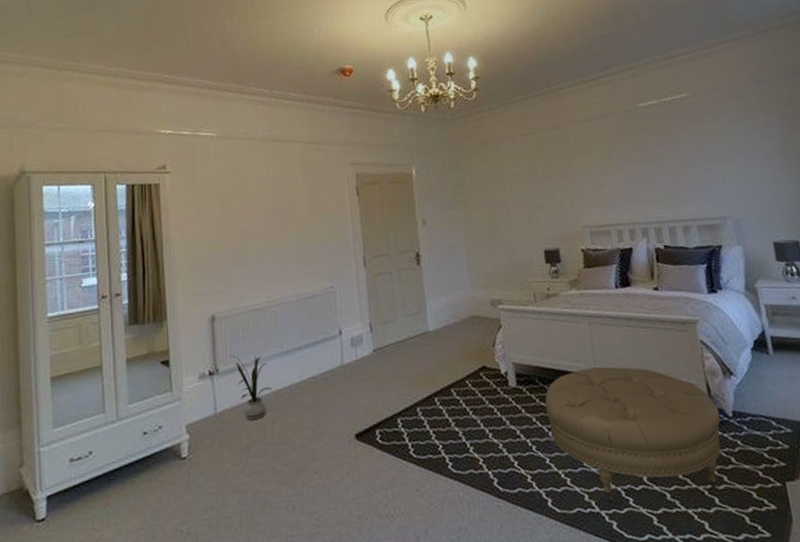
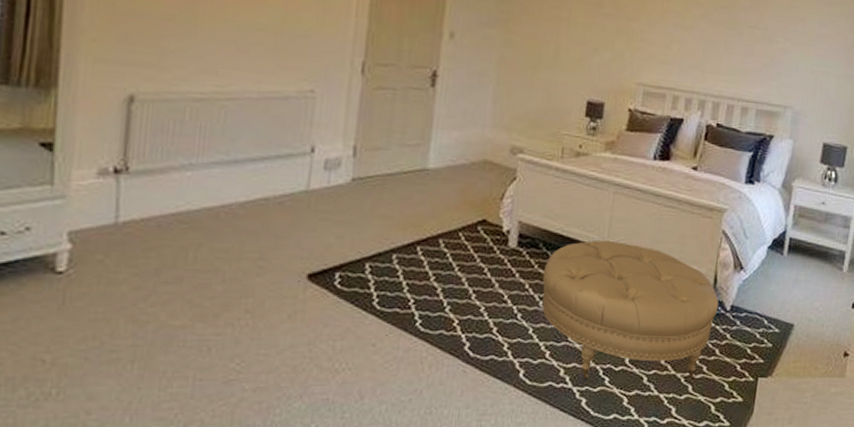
house plant: present [230,355,273,420] -> none [149,152,205,239]

